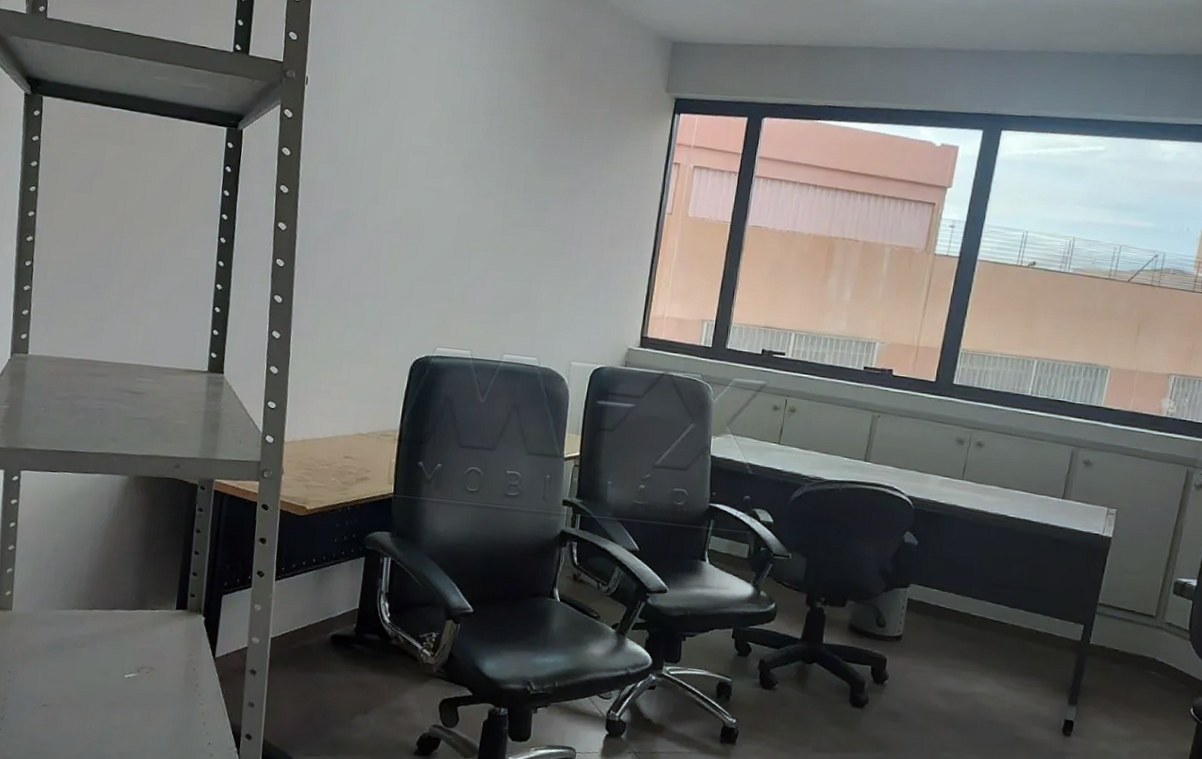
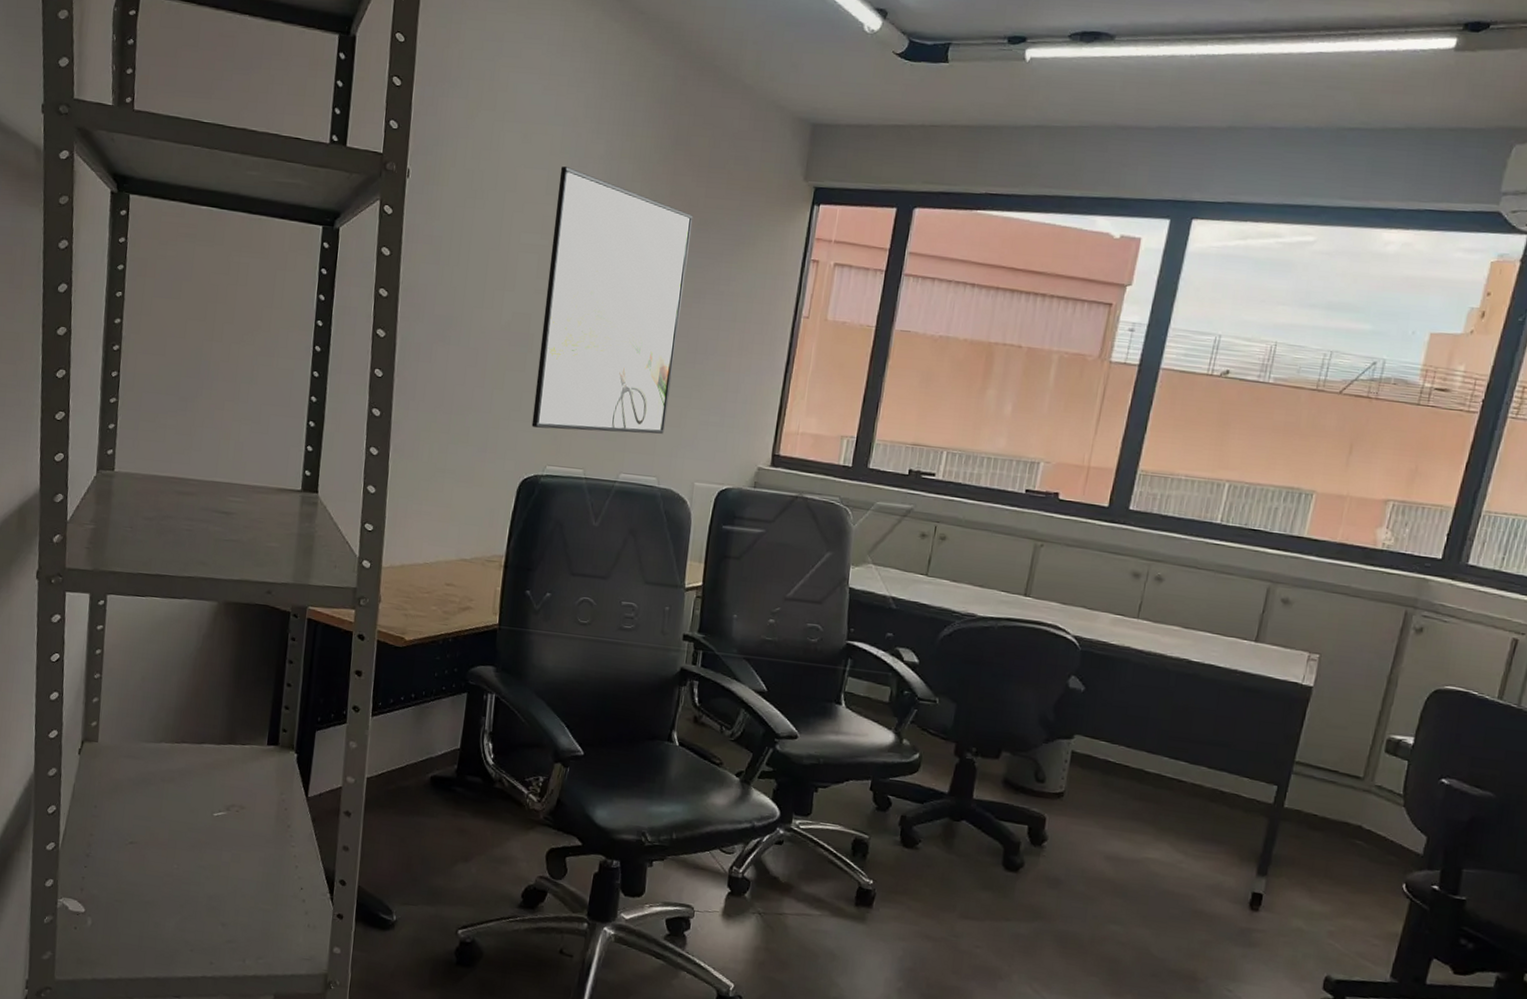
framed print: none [422,76,568,319] -> present [531,166,694,434]

